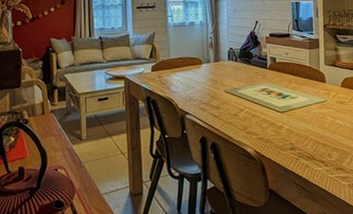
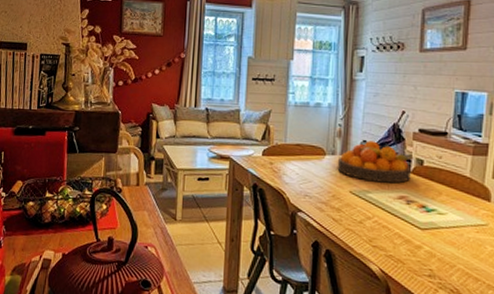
fruit bowl: none [212,47,269,81] -> present [337,141,414,184]

